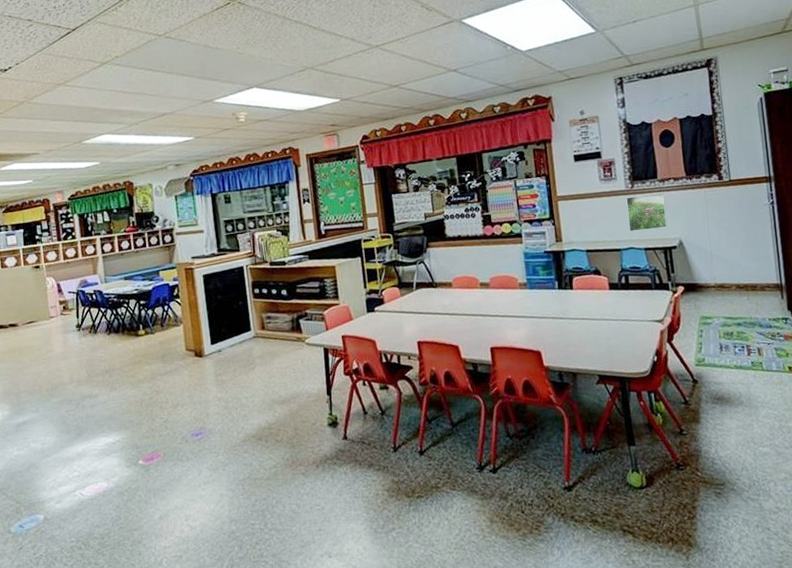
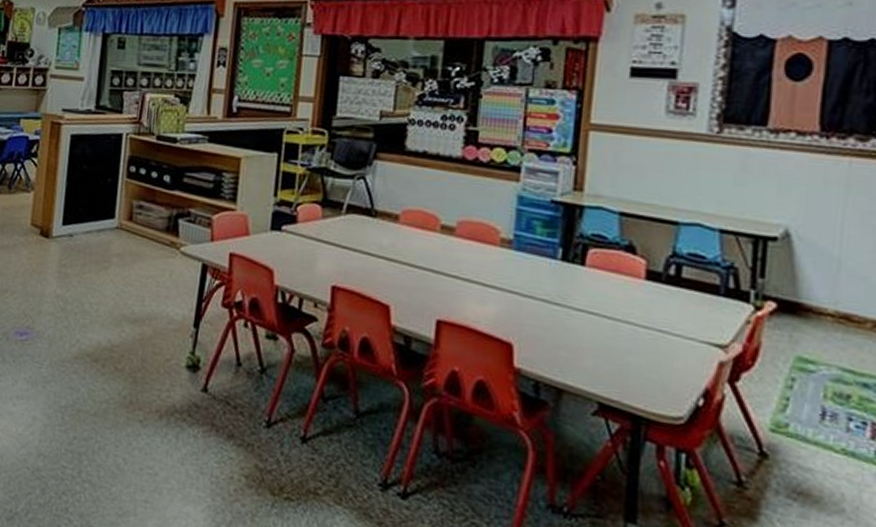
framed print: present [626,192,668,232] -> none [699,146,774,205]

